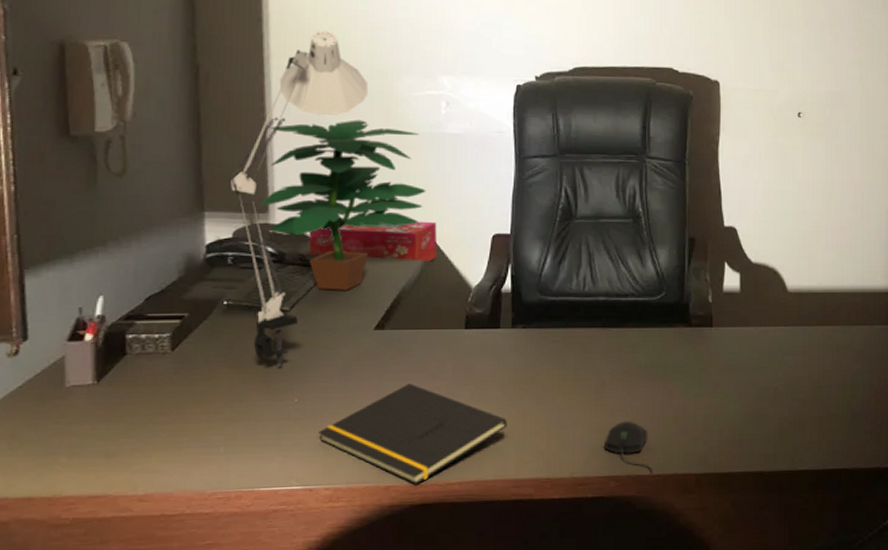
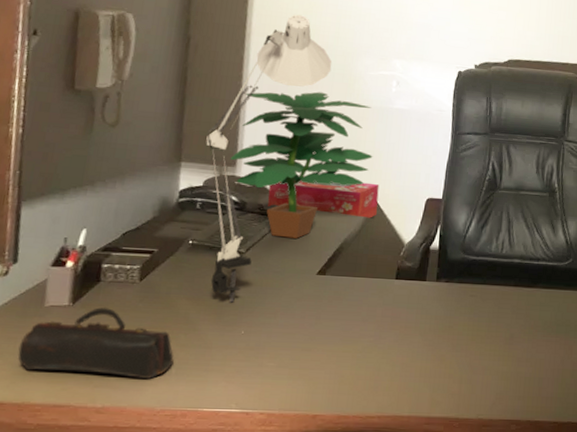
pencil case: none [41,384,221,460] -> present [18,308,174,379]
notepad: present [318,383,507,485] -> none [259,324,425,415]
computer mouse: present [605,421,653,473] -> none [509,371,550,420]

